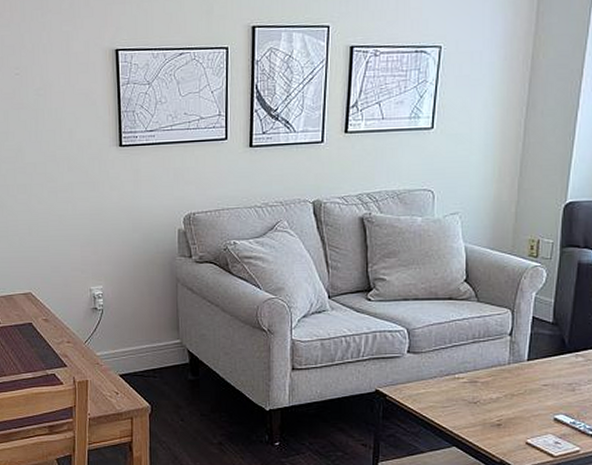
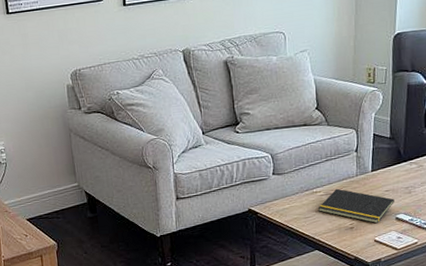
notepad: none [460,376,554,423] -> present [319,188,394,224]

